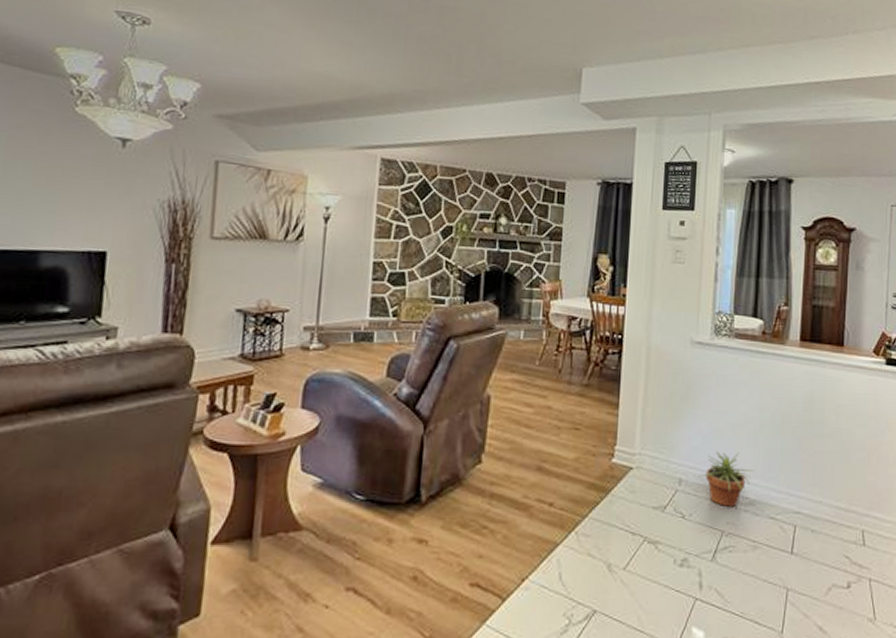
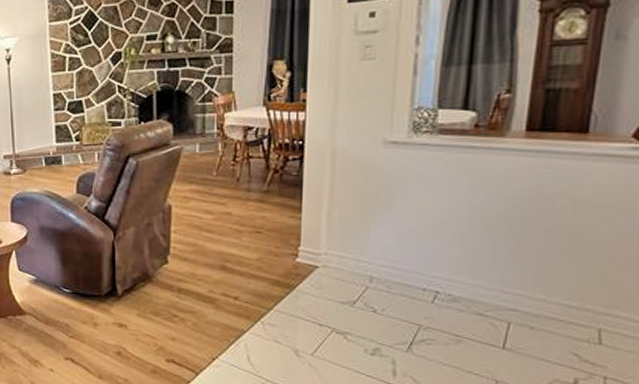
potted plant: present [699,452,755,508] -> none [393,251,460,304]

